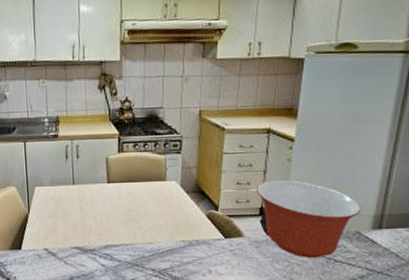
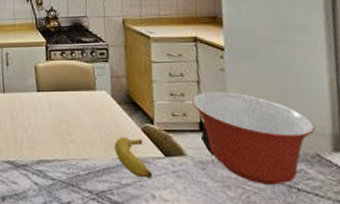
banana: none [179,222,211,257] -> present [114,137,152,178]

